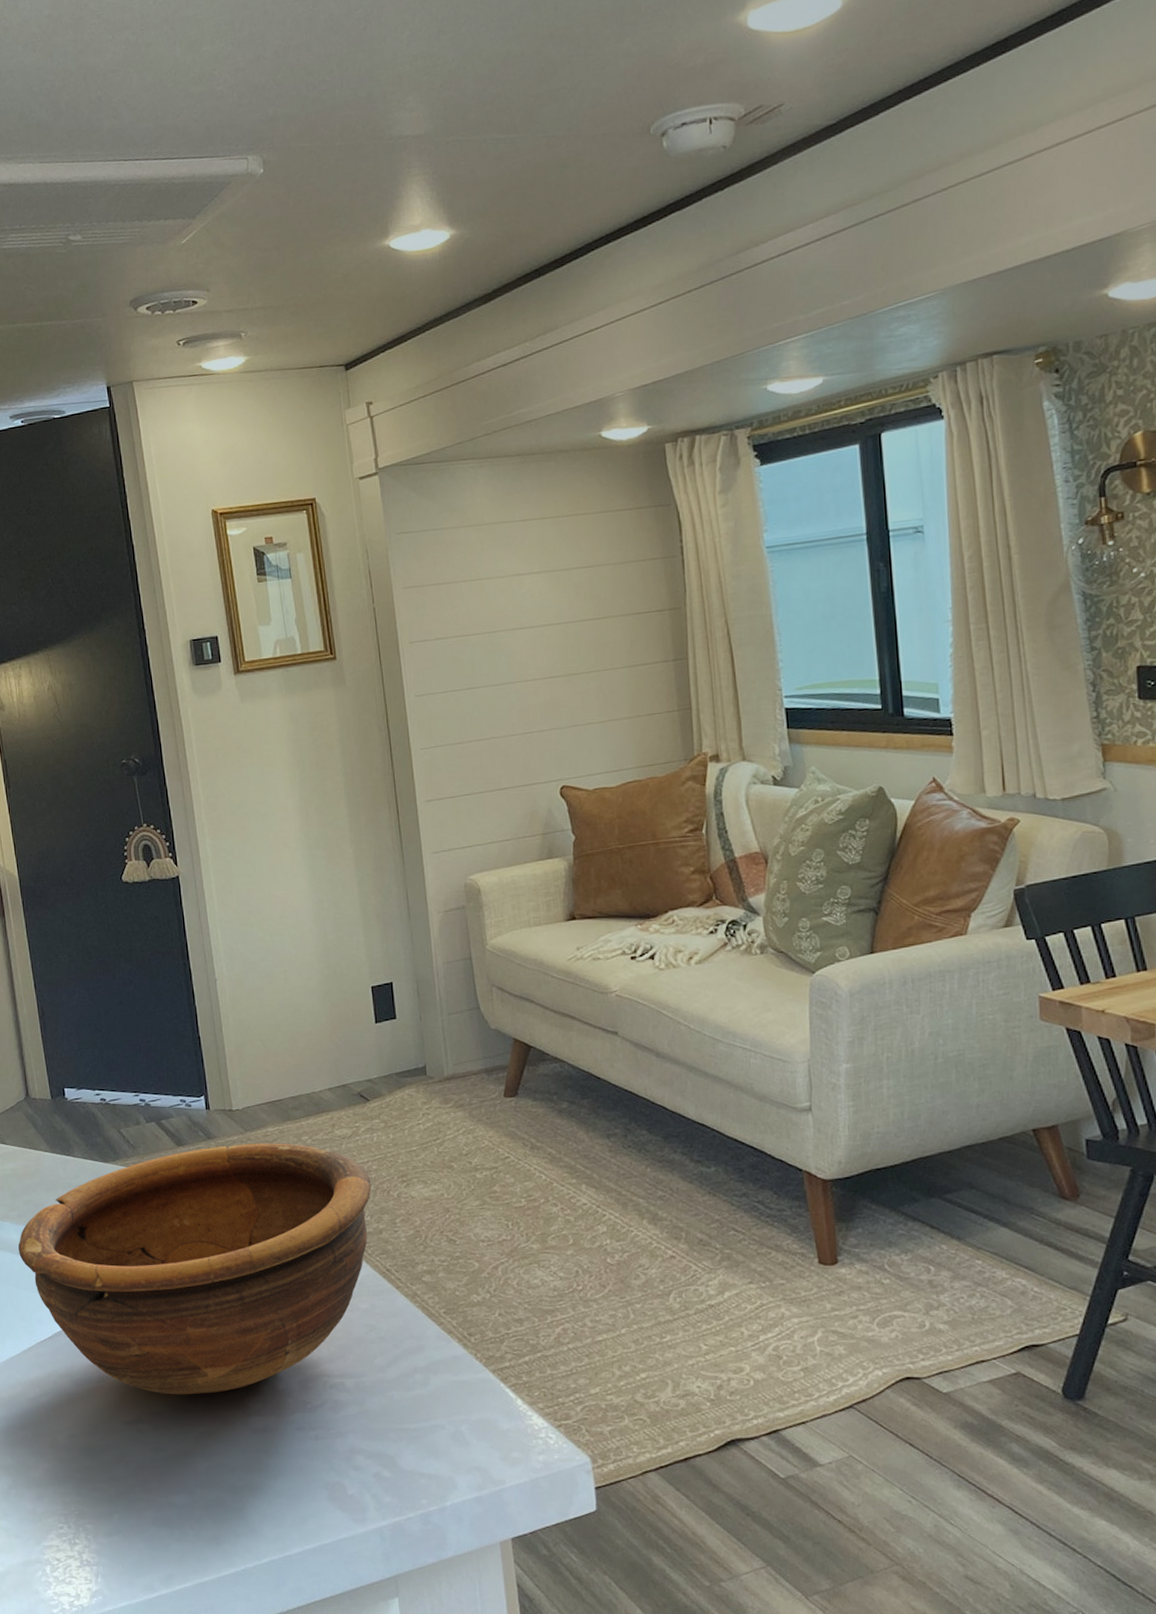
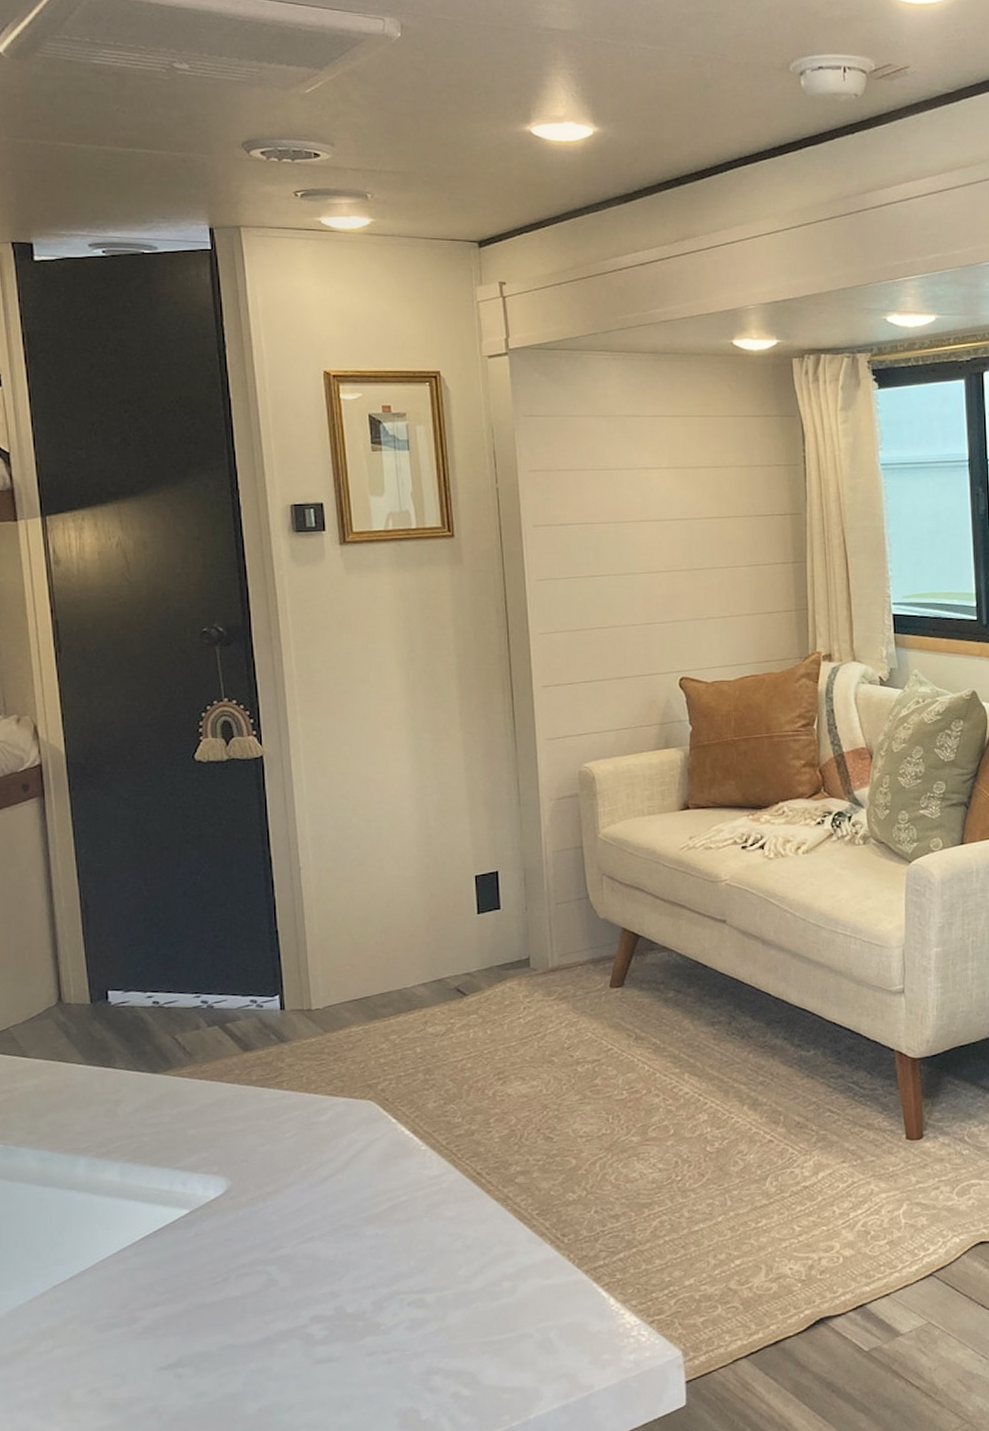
bowl: present [18,1143,372,1395] -> none [36,1044,465,1331]

